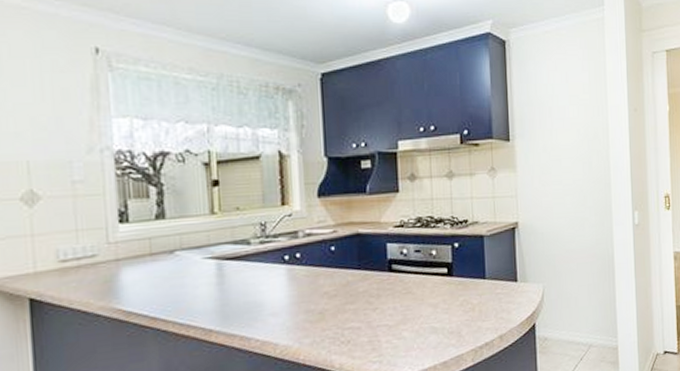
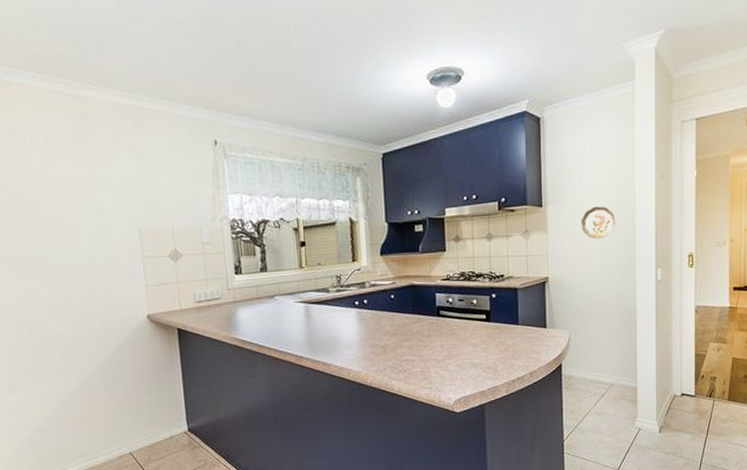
decorative plate: none [552,141,590,178] -> present [581,206,616,239]

